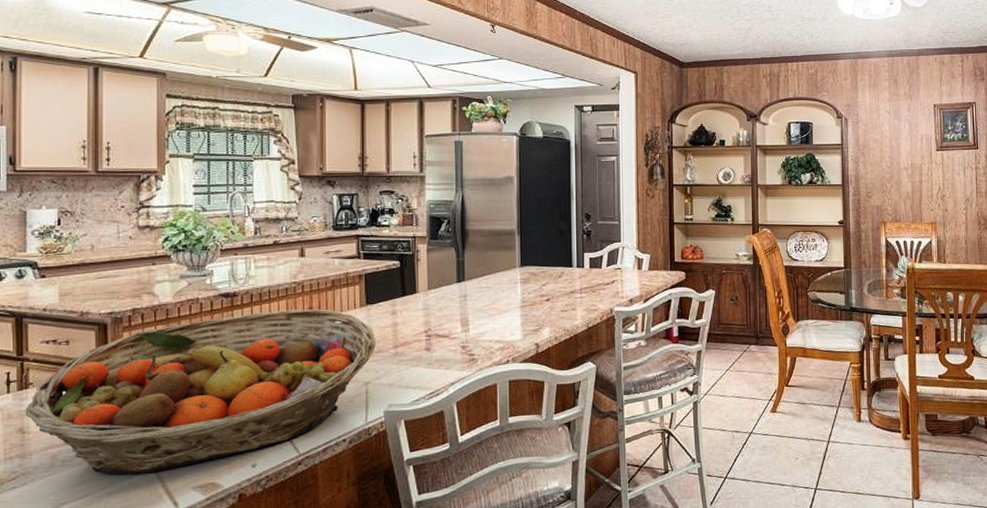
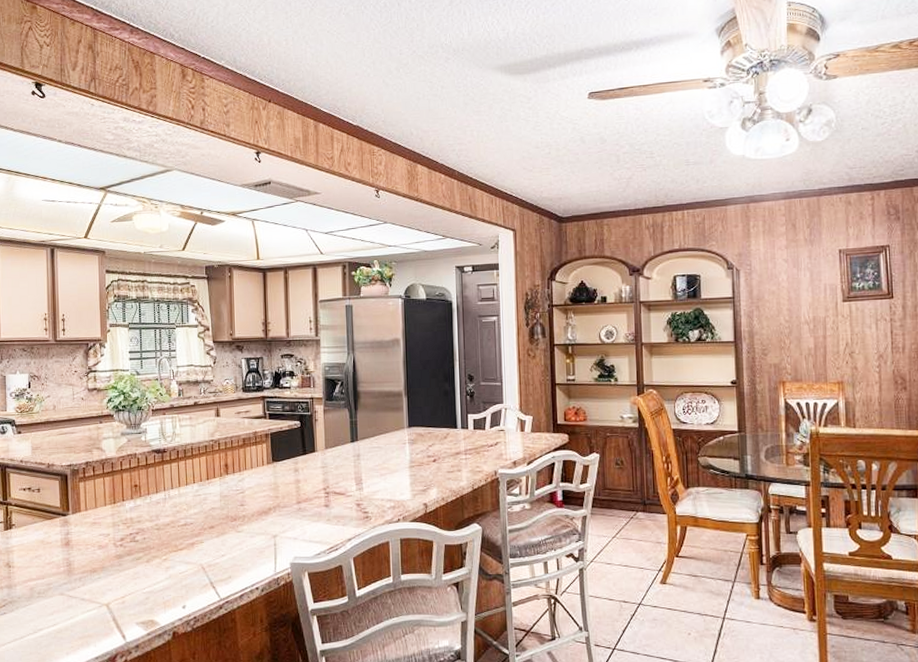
fruit basket: present [25,309,375,475] -> none [10,465,281,608]

